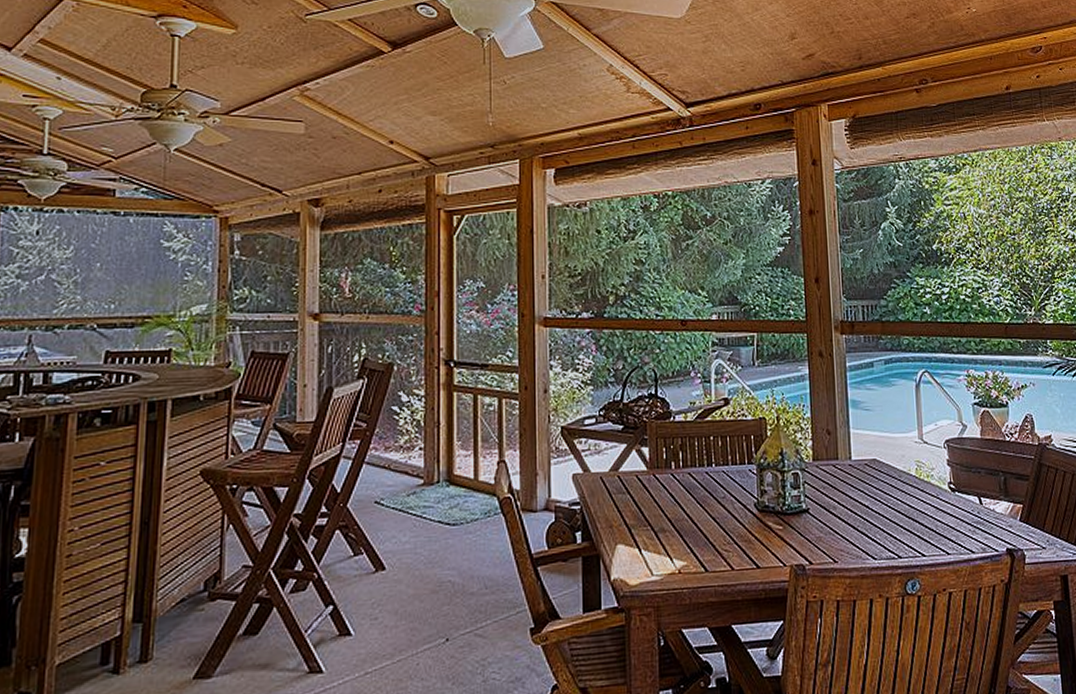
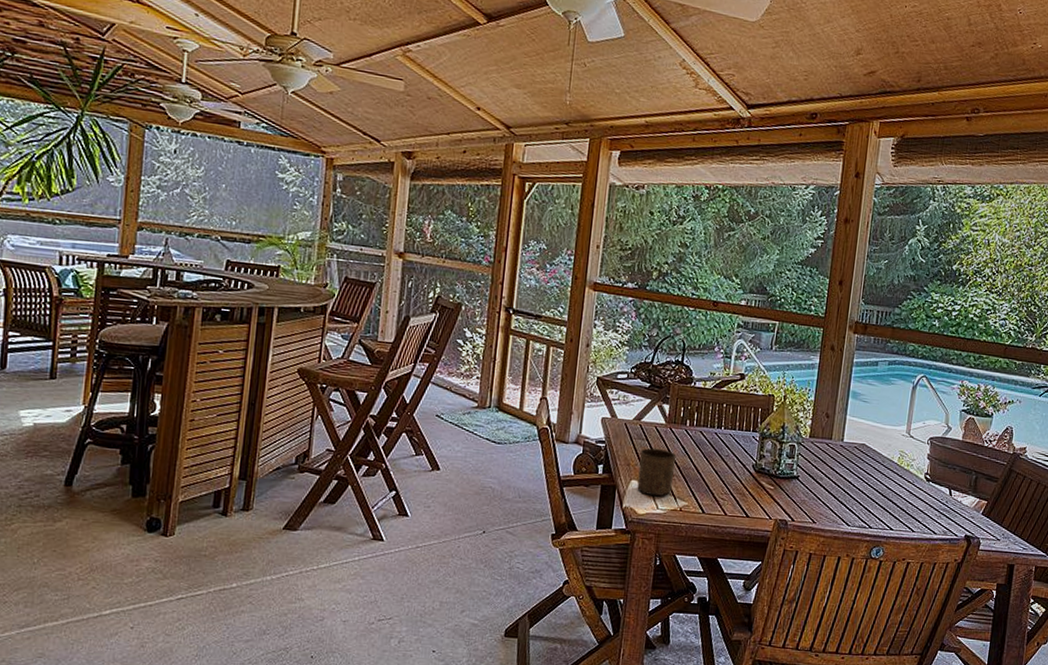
cup: none [622,501,666,561] -> present [637,448,677,497]

